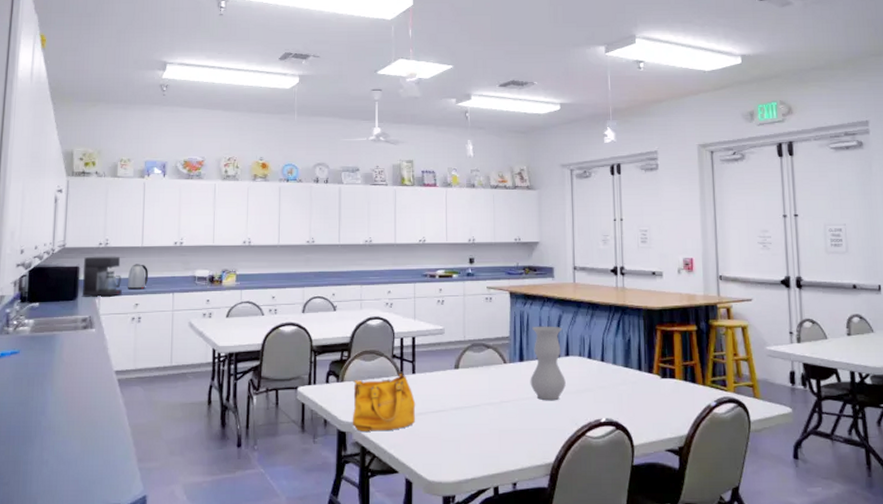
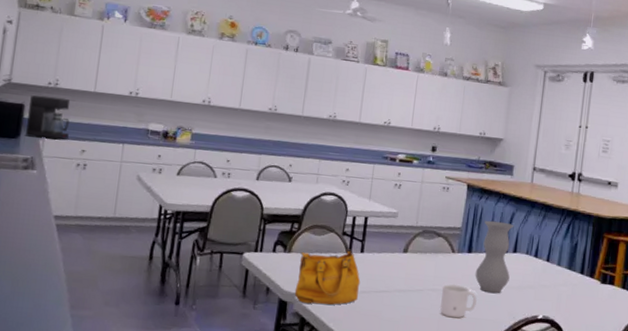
kettle: present [128,264,149,291] -> none [75,109,99,137]
mug: none [498,395,536,431] -> present [439,284,477,319]

